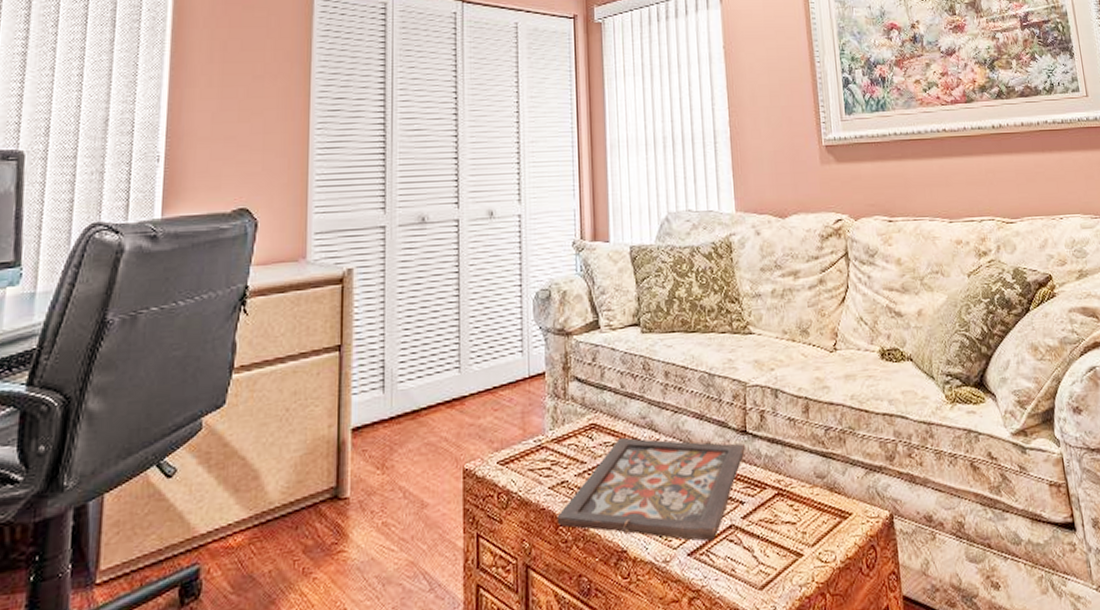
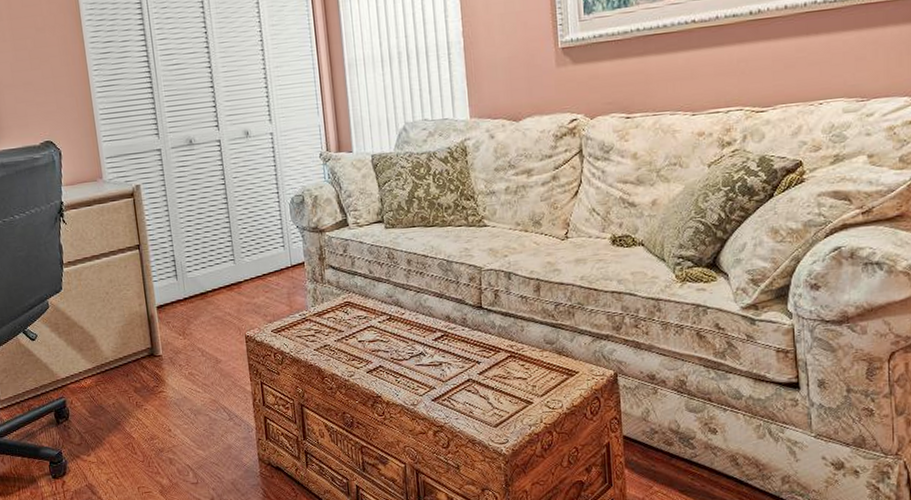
decorative tray: present [557,437,746,541] -> none [322,312,482,391]

